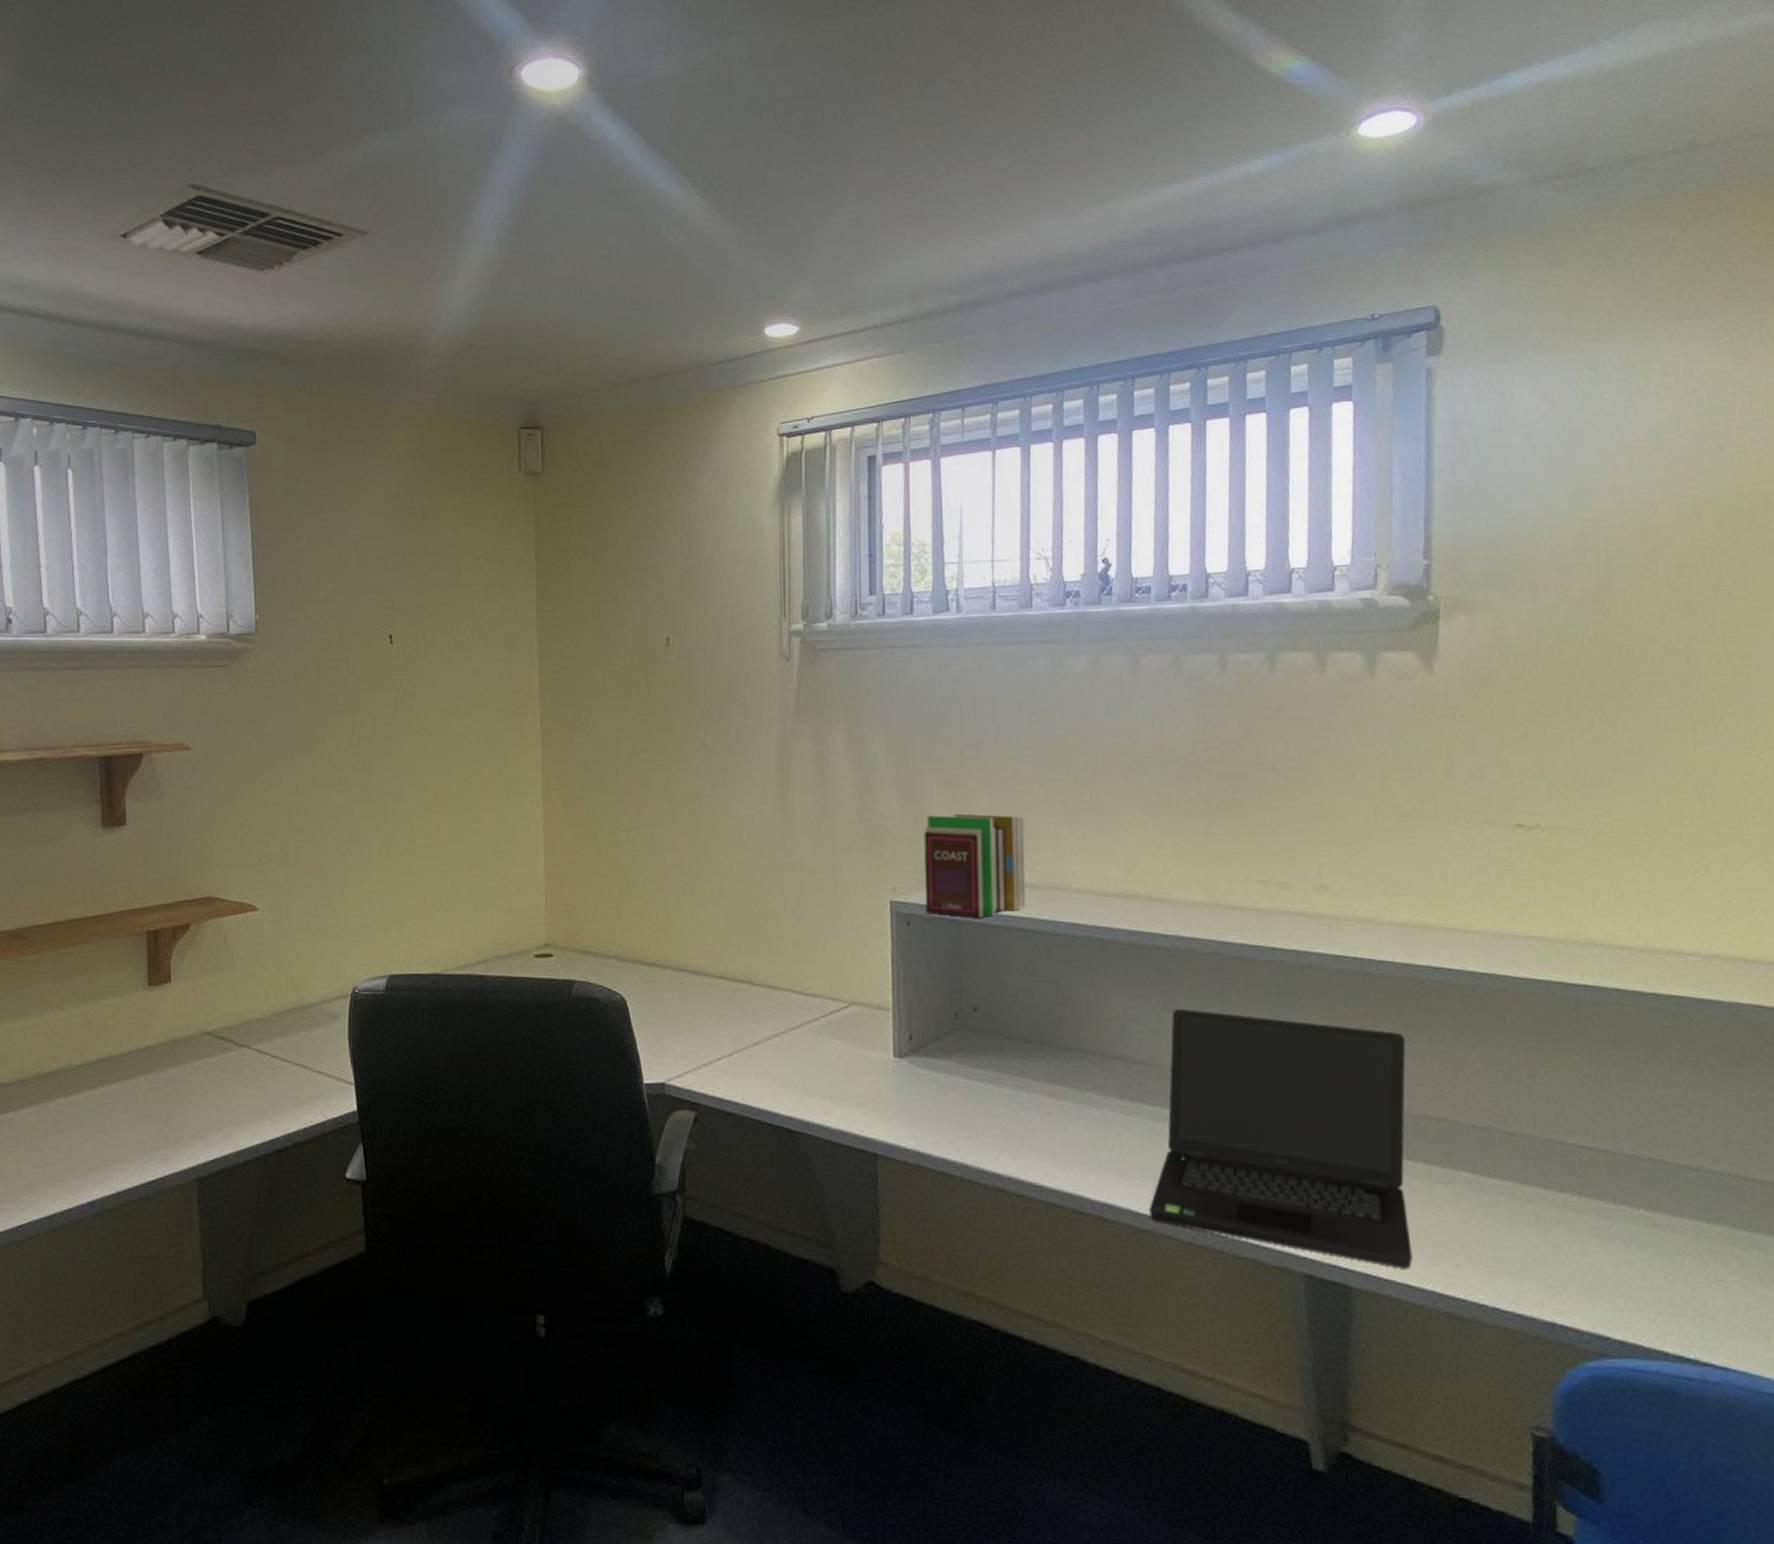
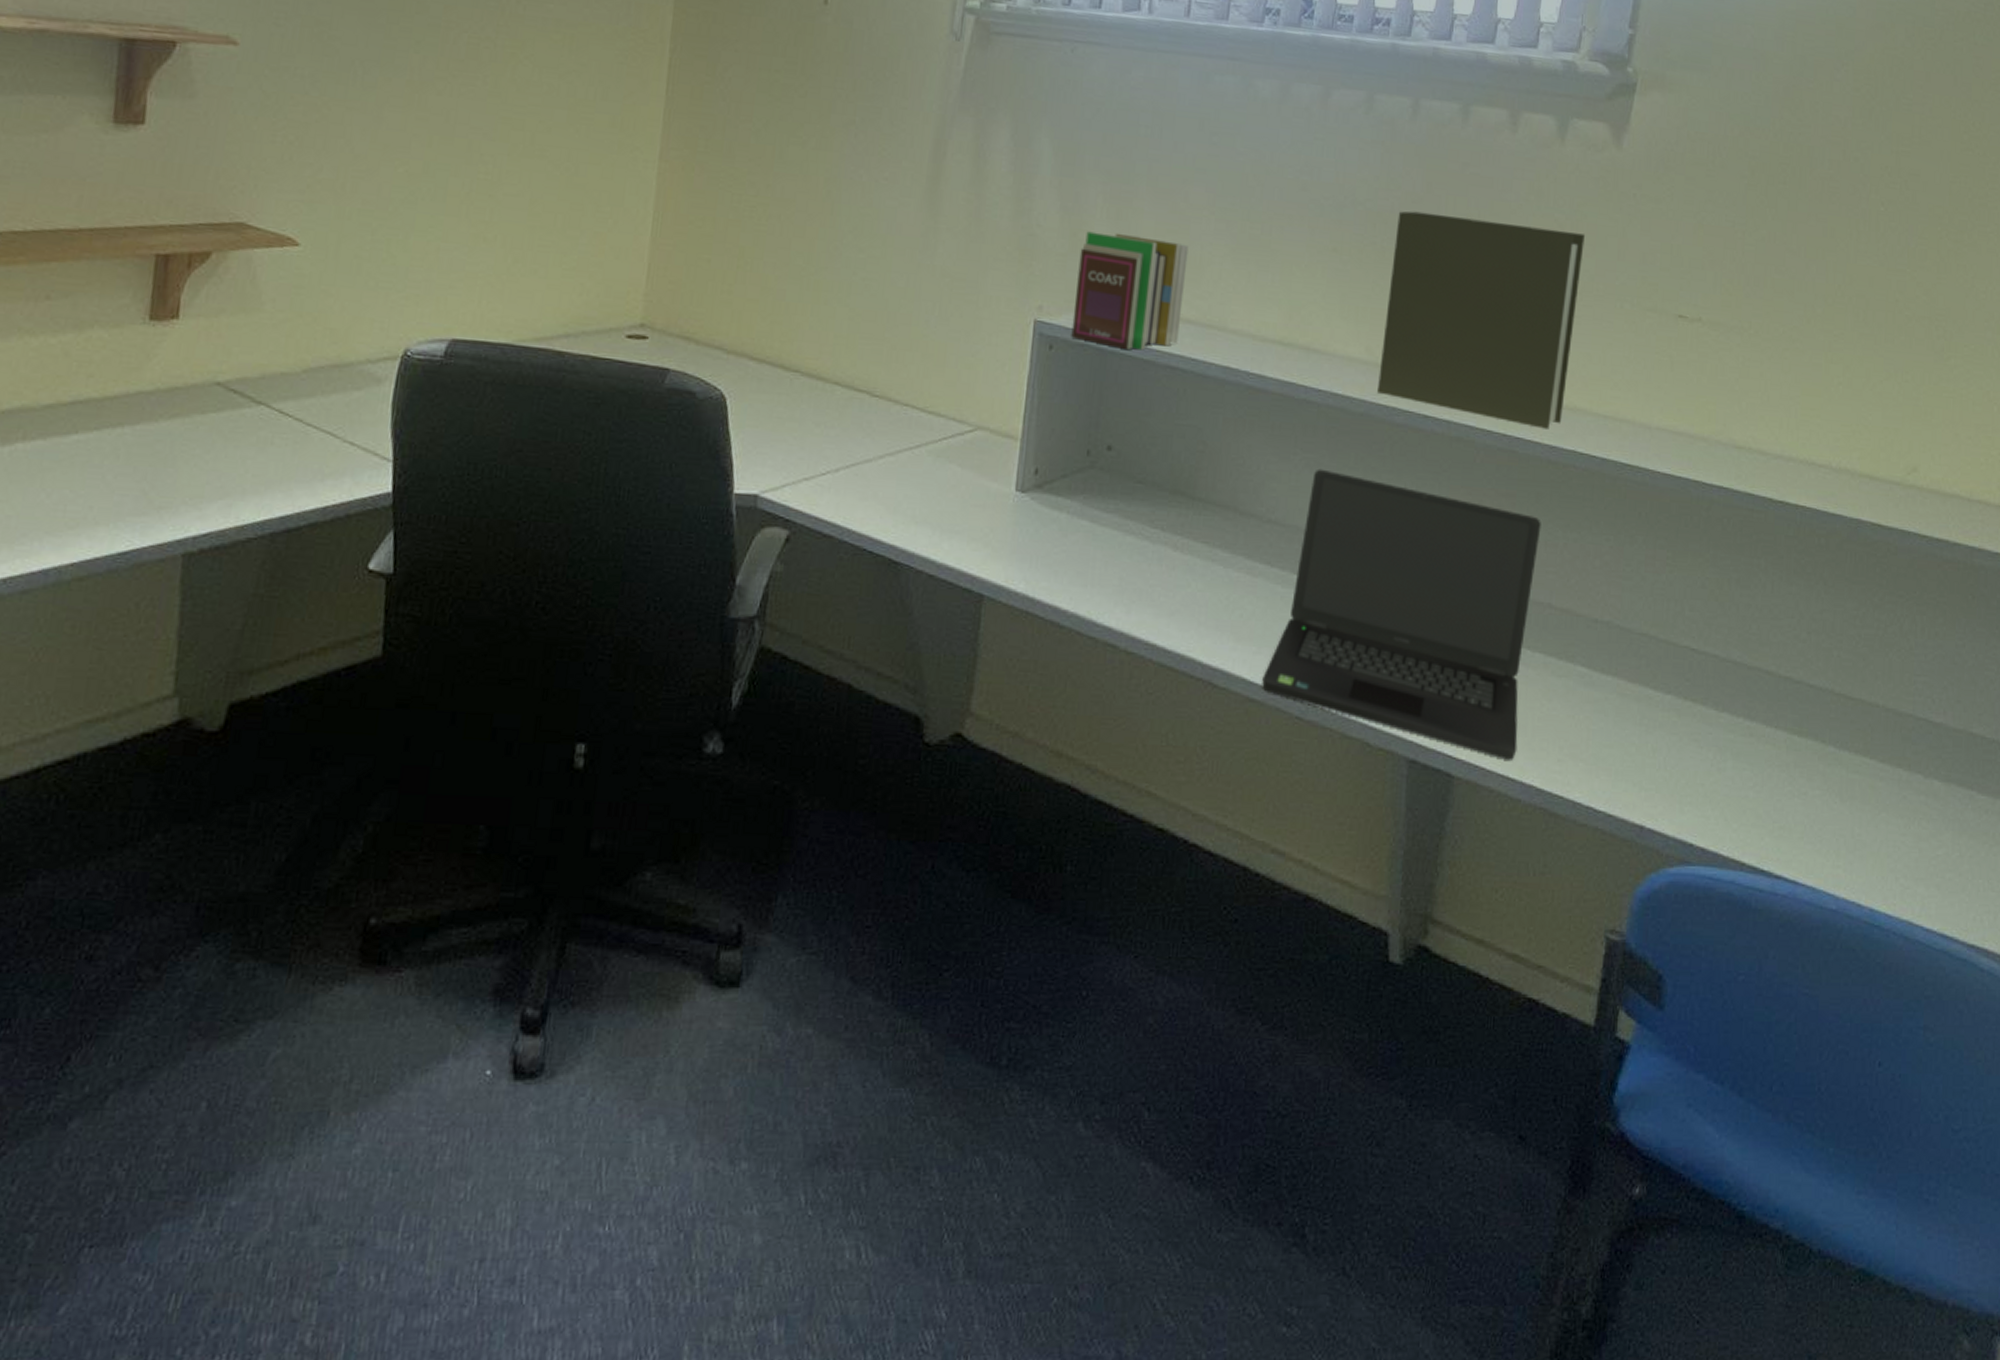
binder: none [1219,758,1411,948] -> present [1378,211,1585,429]

